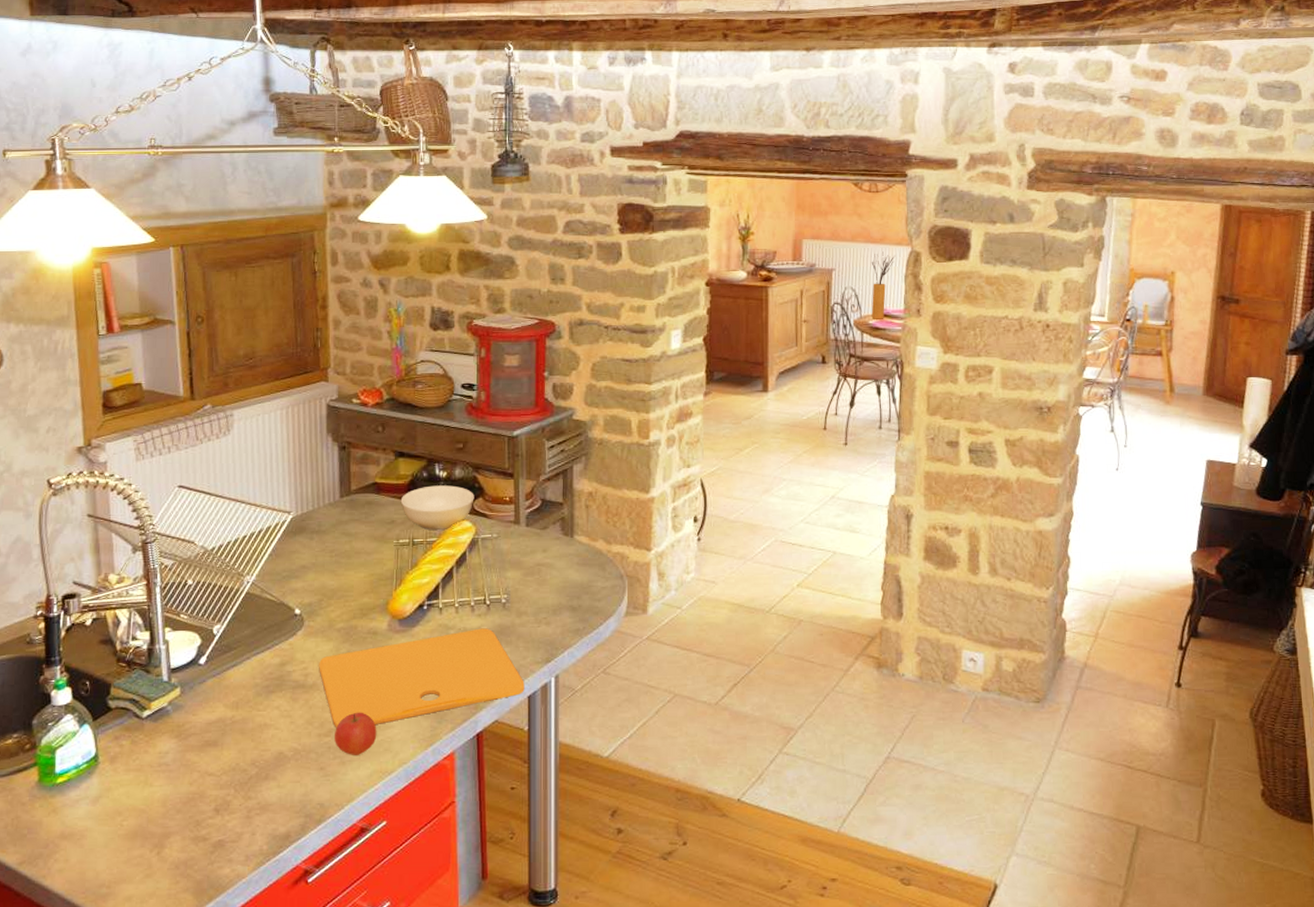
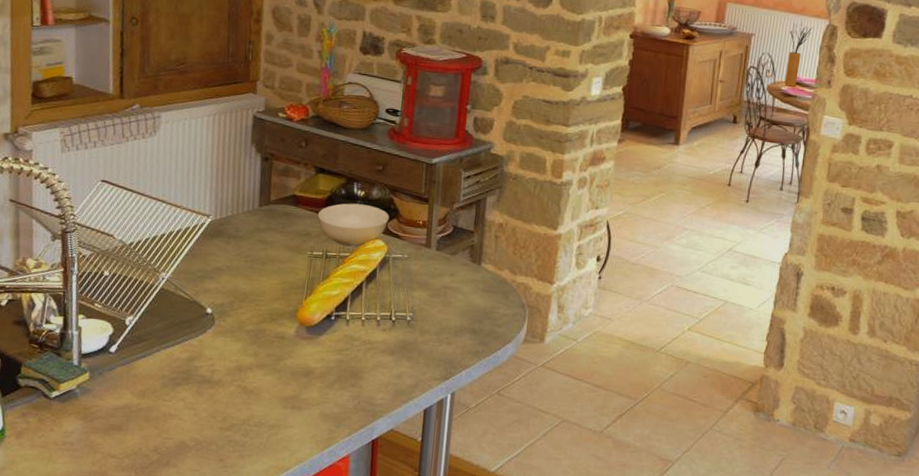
cutting board: present [319,628,525,727] -> none [225,342,422,424]
apple: present [335,712,377,755] -> none [235,410,277,451]

